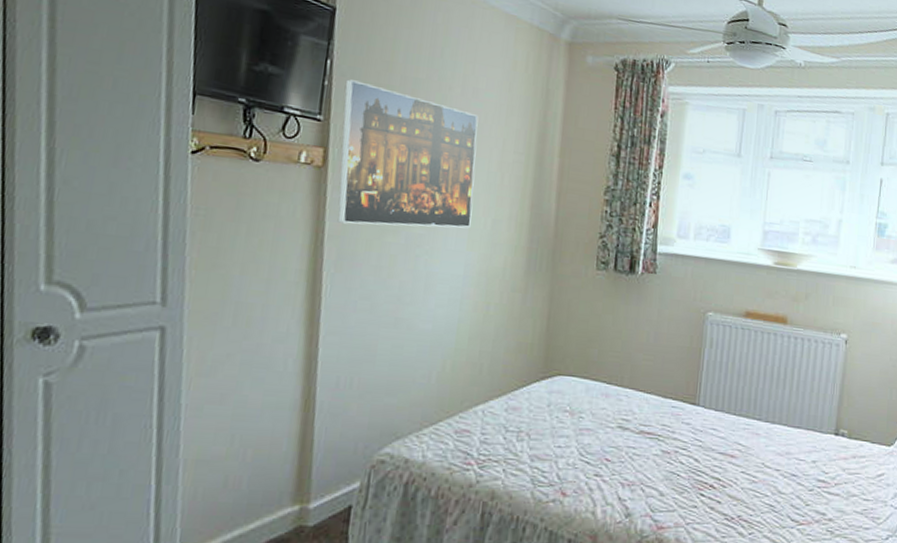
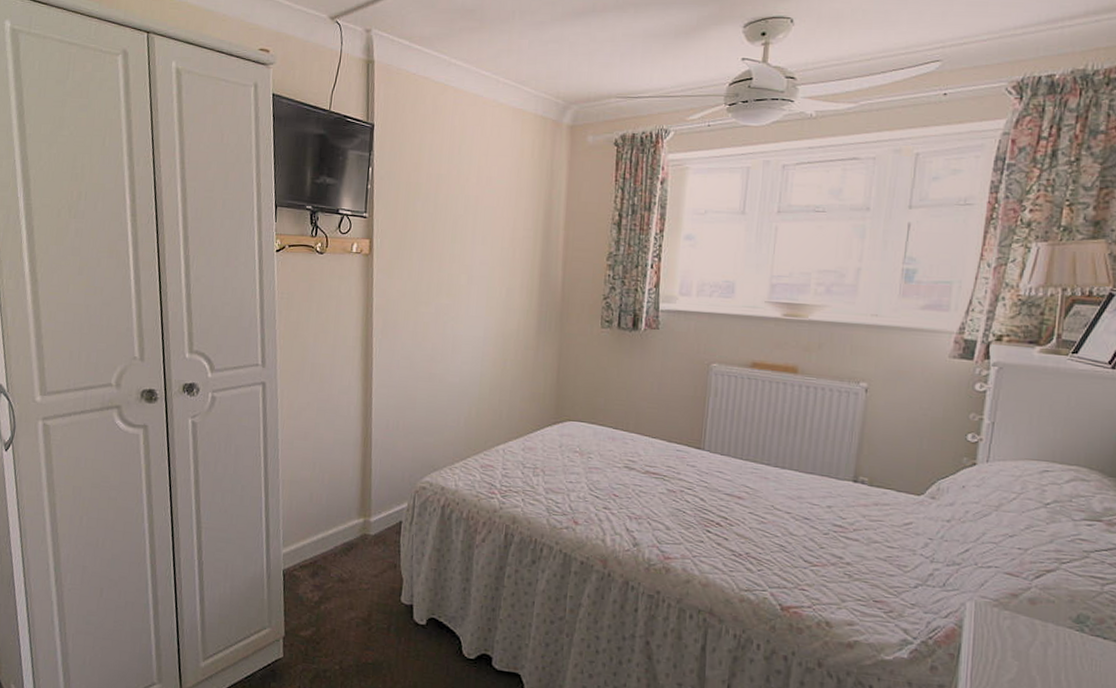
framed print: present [337,79,479,229] -> none [382,181,492,299]

